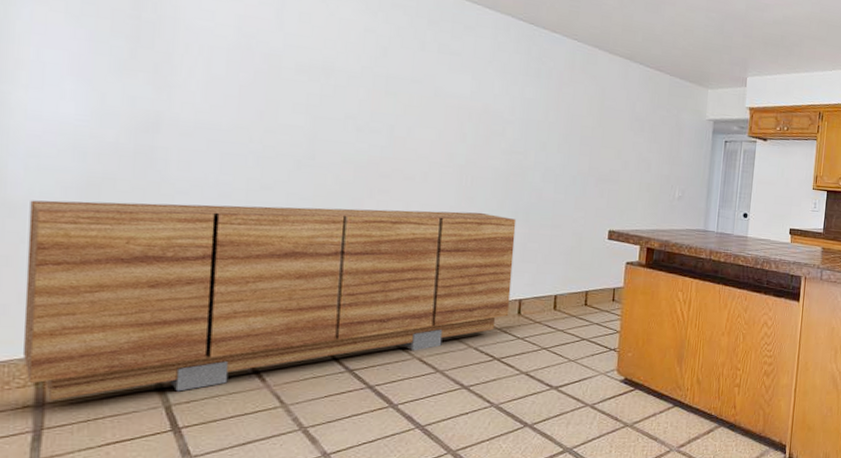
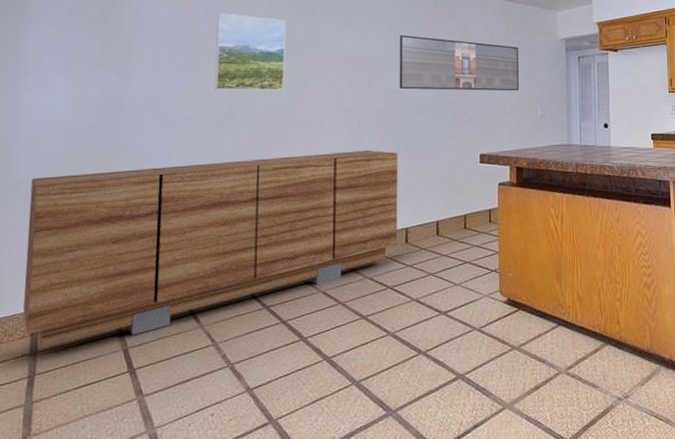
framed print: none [290,29,388,134] -> present [214,13,286,91]
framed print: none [522,89,662,169] -> present [399,34,519,91]

